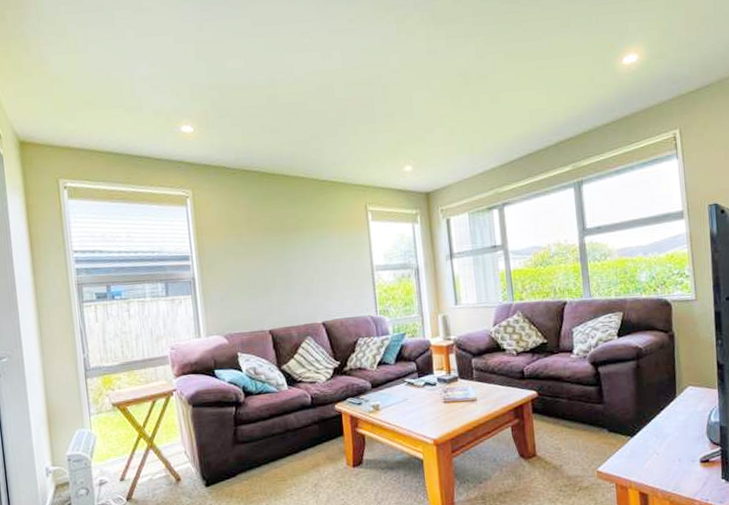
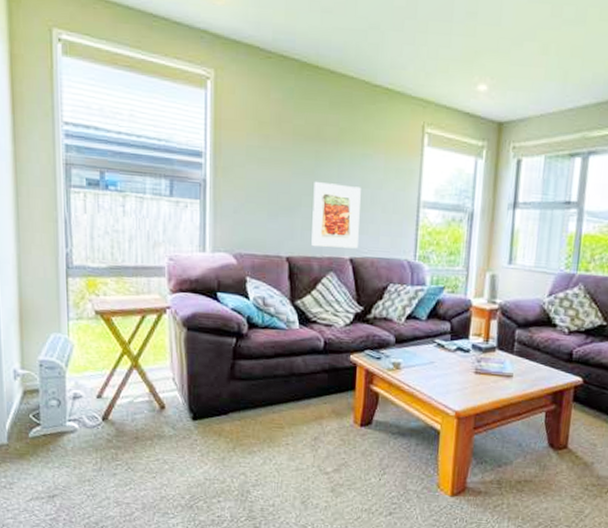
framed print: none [284,263,328,318] -> present [311,181,361,249]

